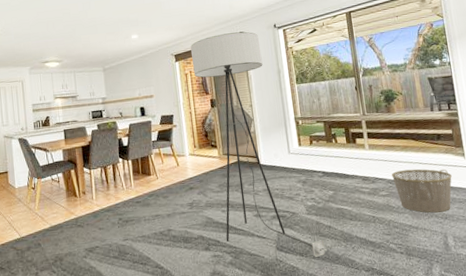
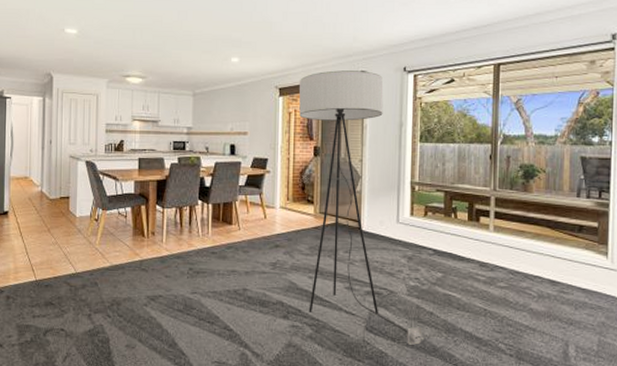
basket: present [391,169,452,213] -> none [514,261,587,316]

